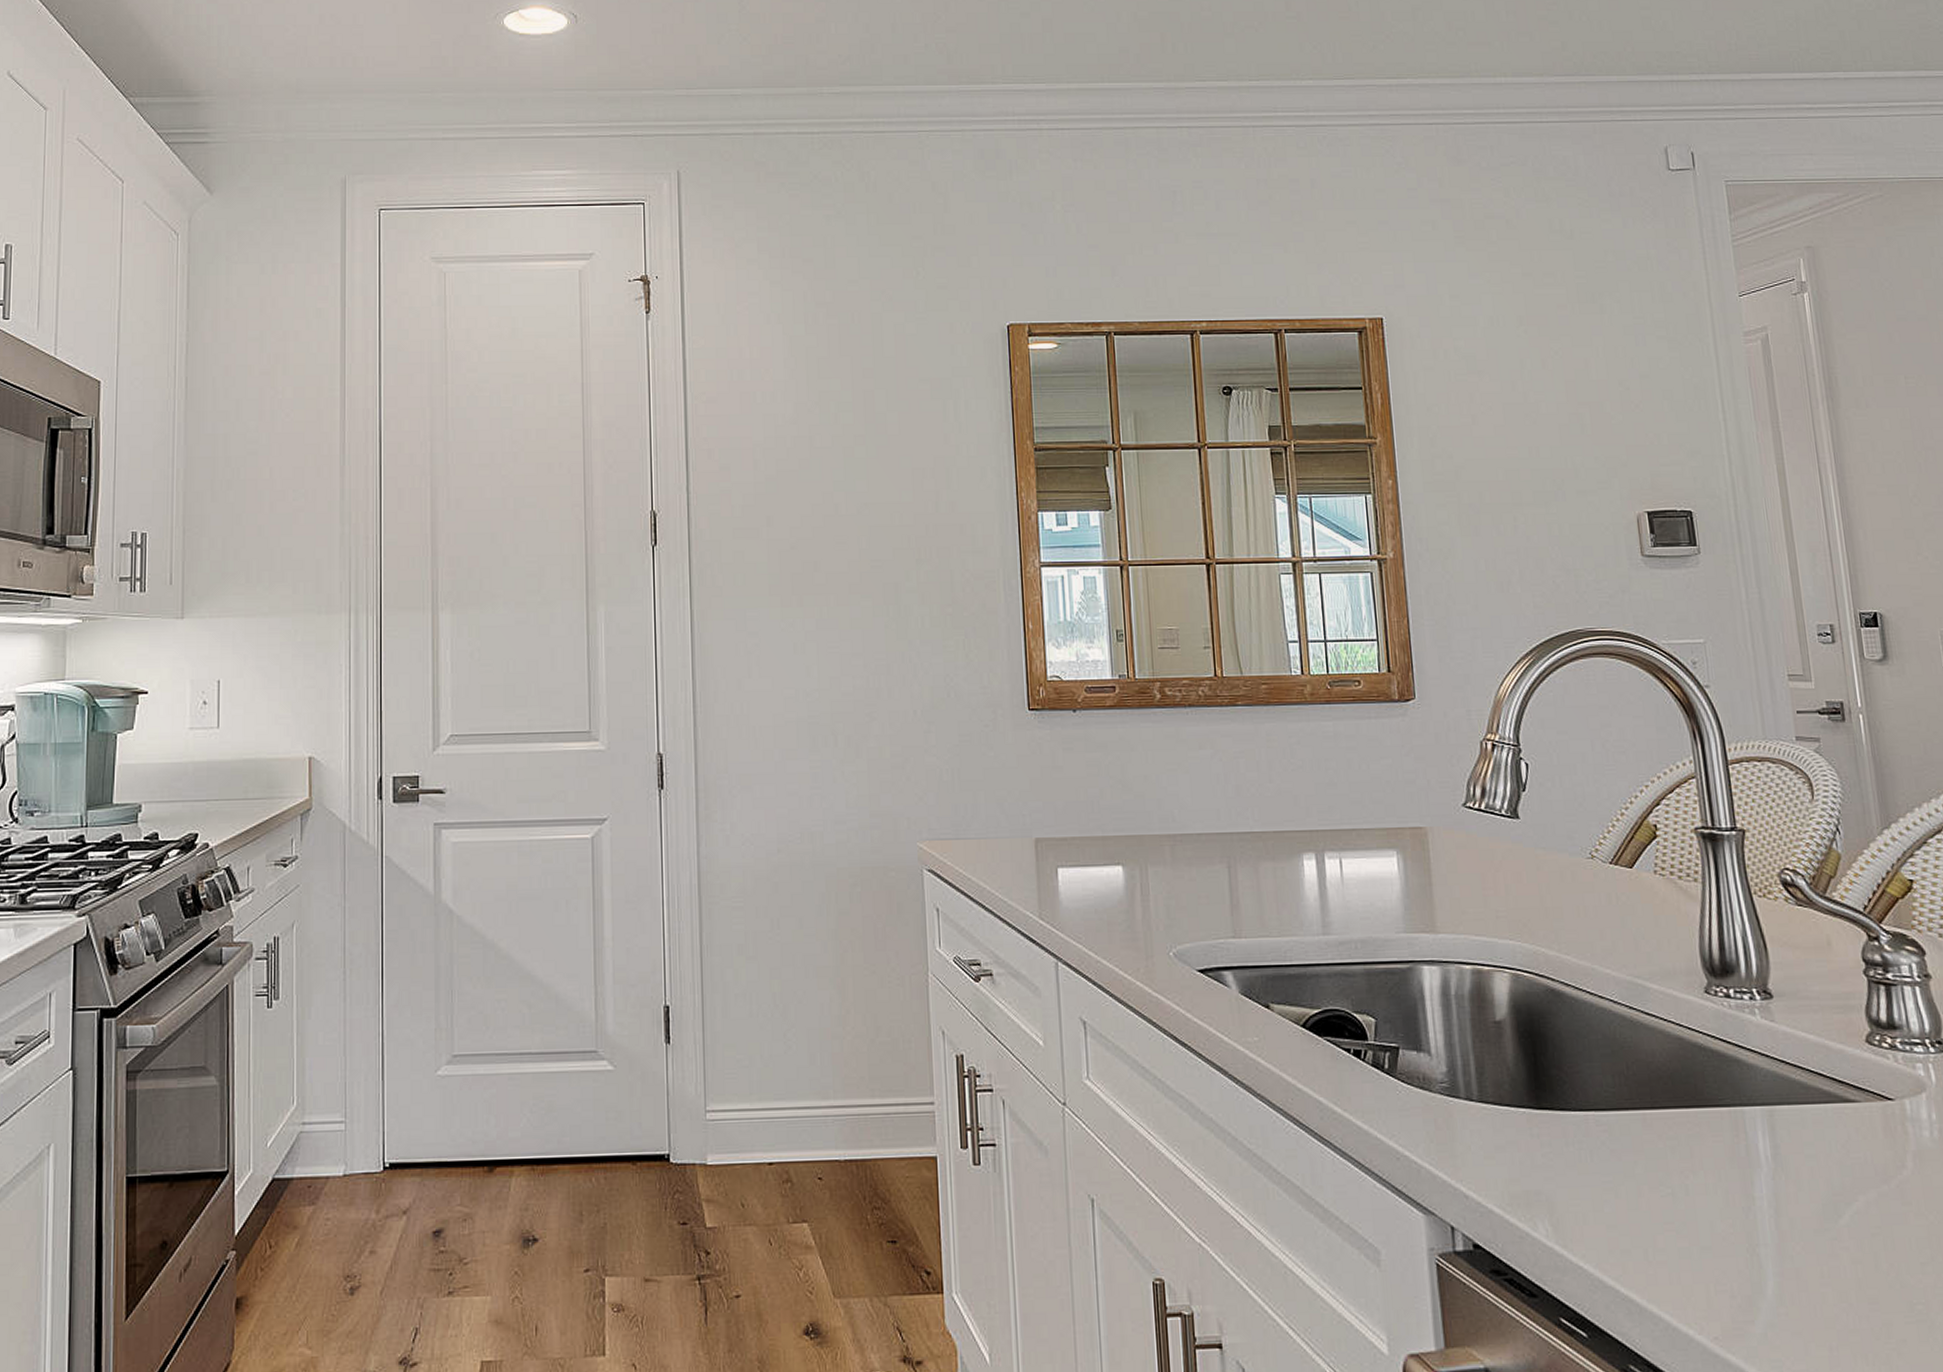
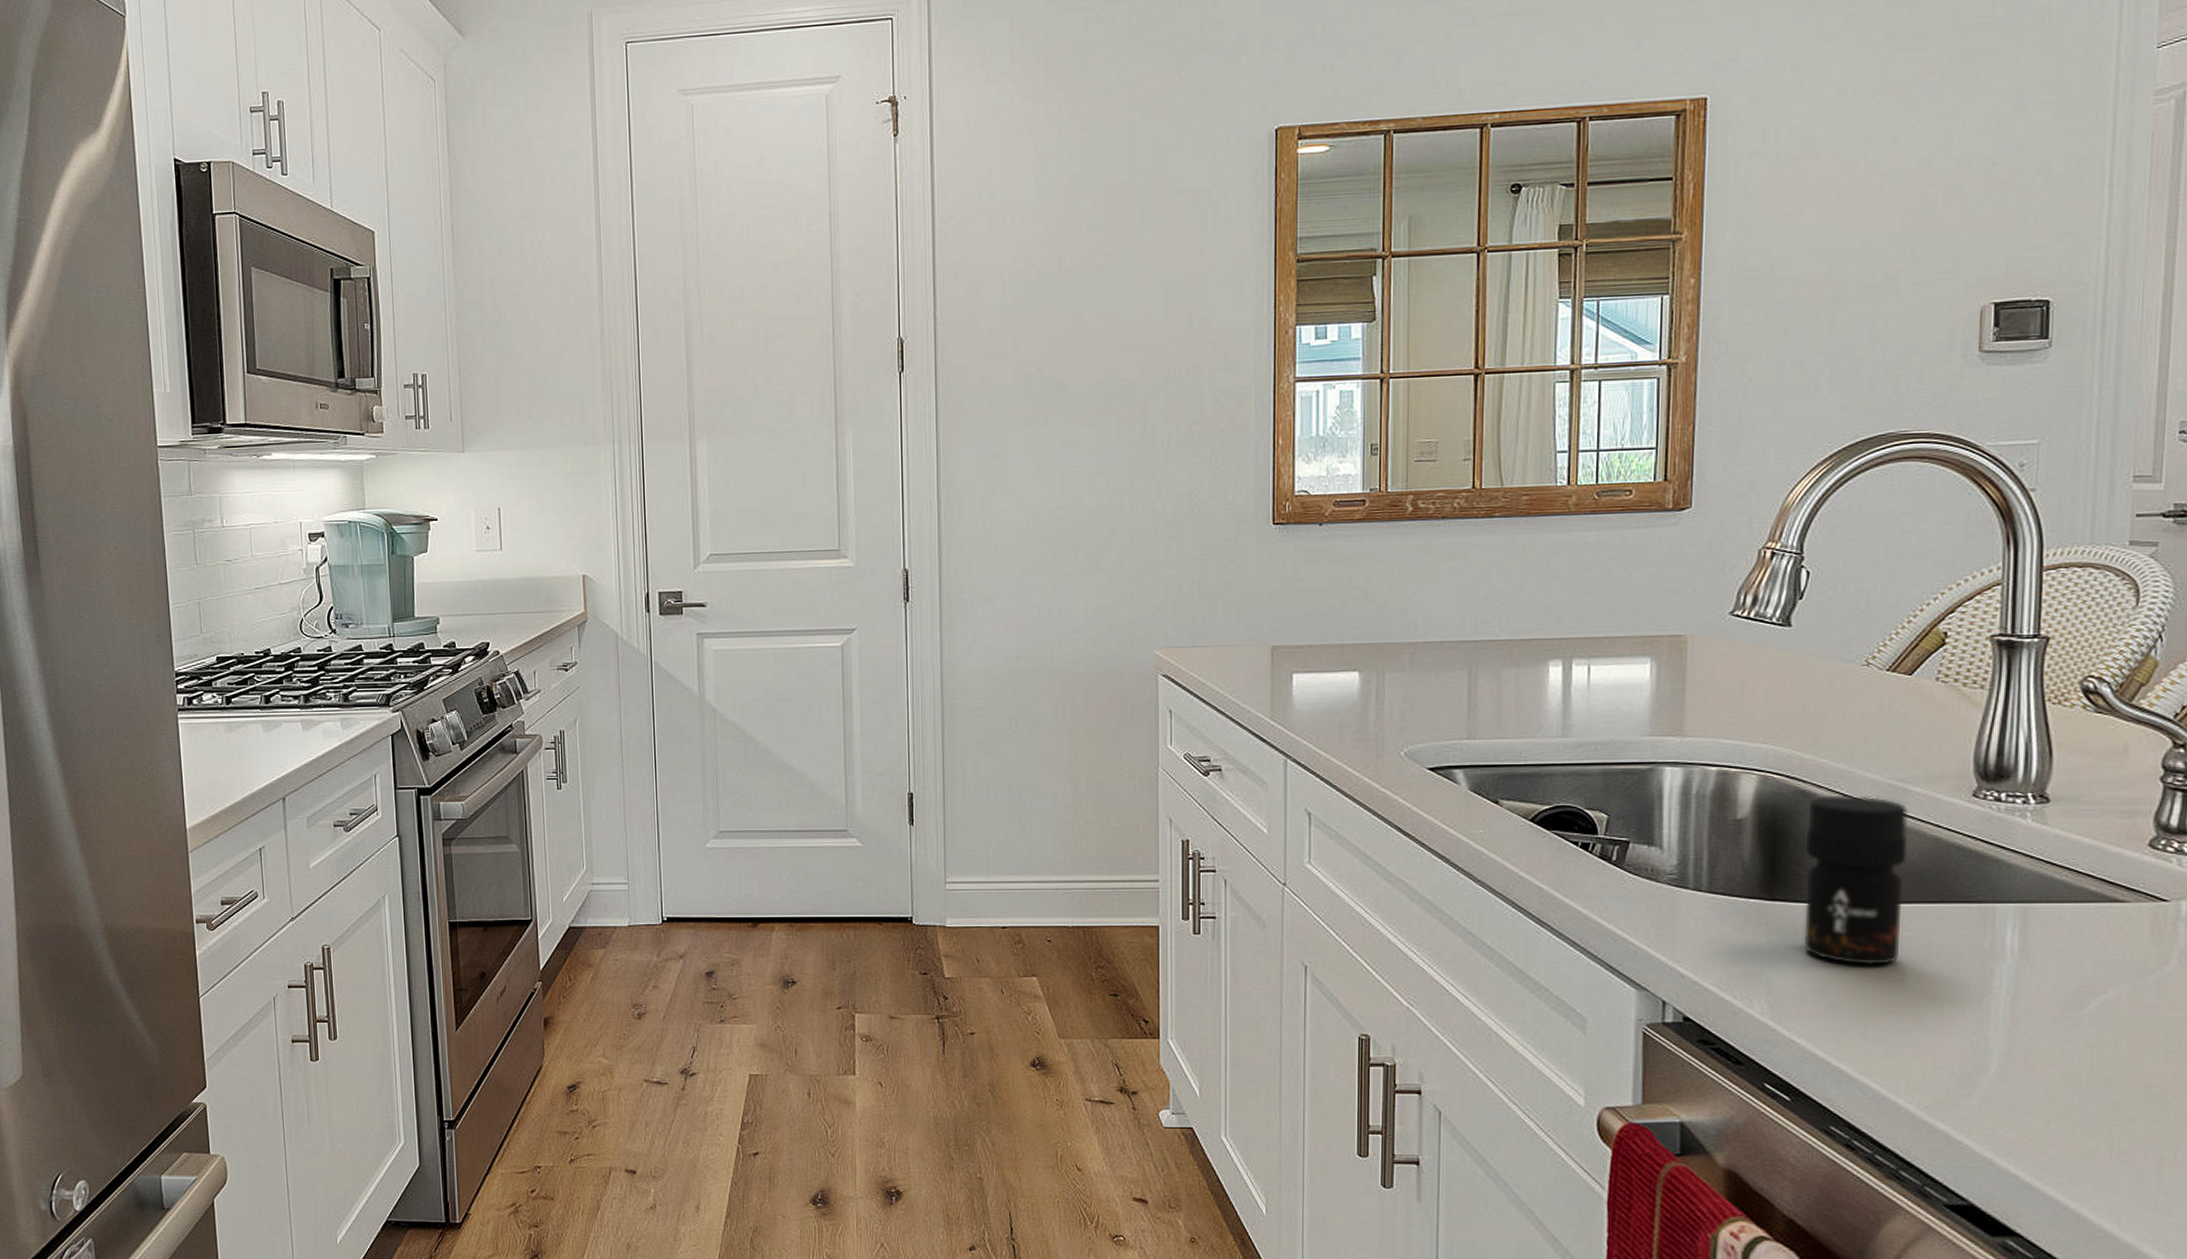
jar: none [1559,993,1665,1178] -> present [1803,794,1907,965]

